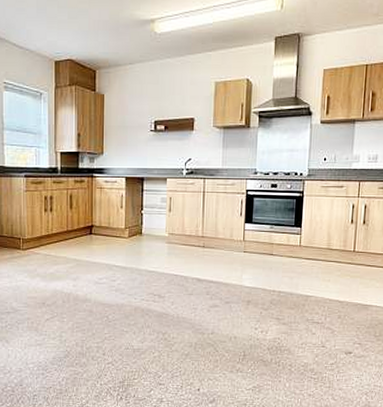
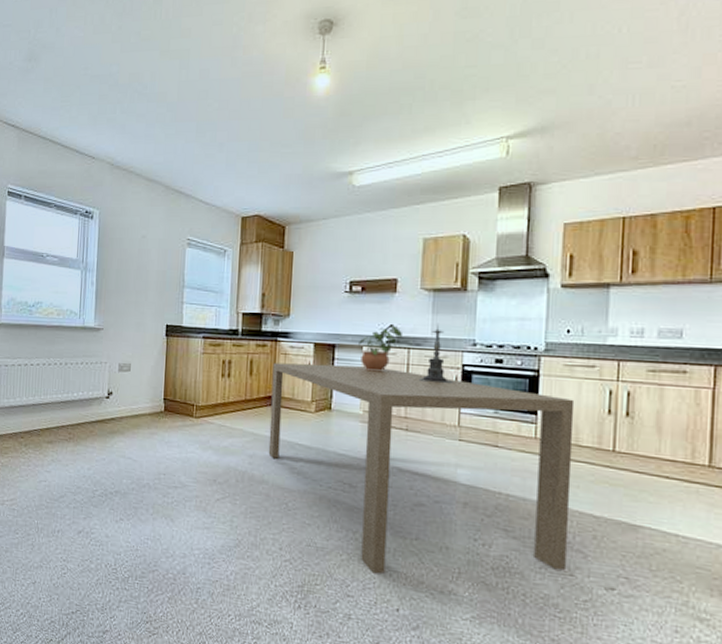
dining table: none [90,195,328,364] -> present [268,362,575,574]
potted plant: none [163,159,200,200] -> present [358,325,403,372]
candle holder: none [212,157,240,207] -> present [418,324,454,384]

